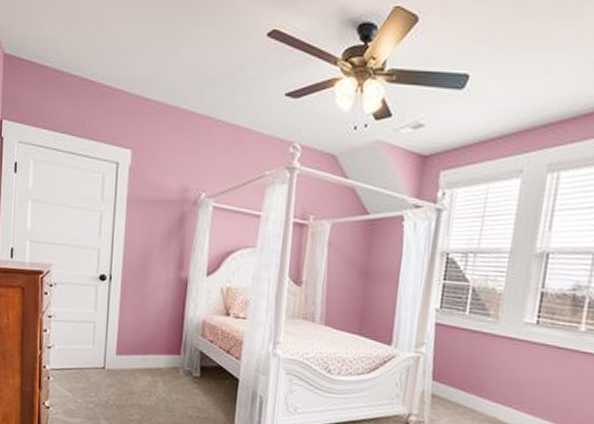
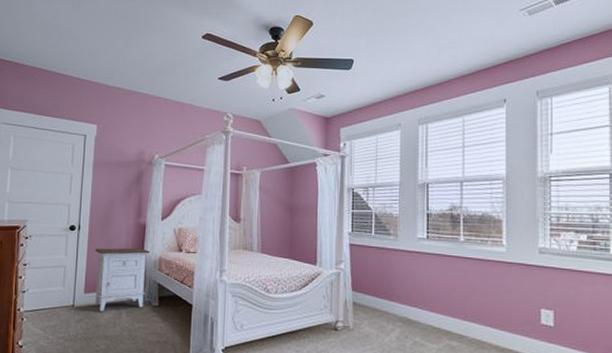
nightstand: none [128,304,193,377] -> present [94,247,150,311]

